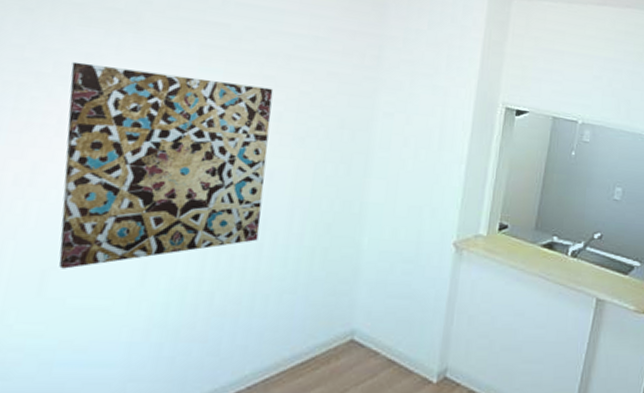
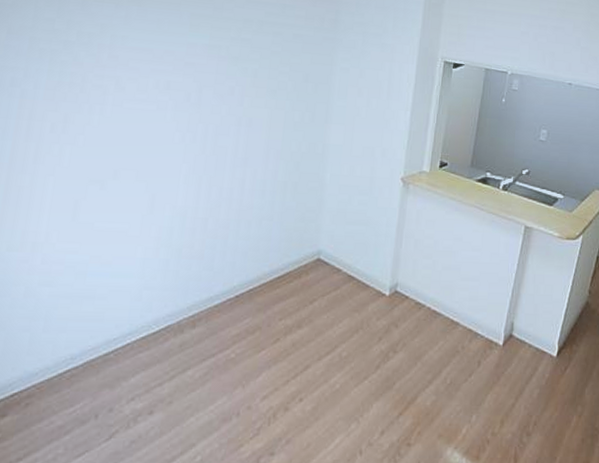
wall art: present [59,61,274,269] -> none [87,31,250,199]

